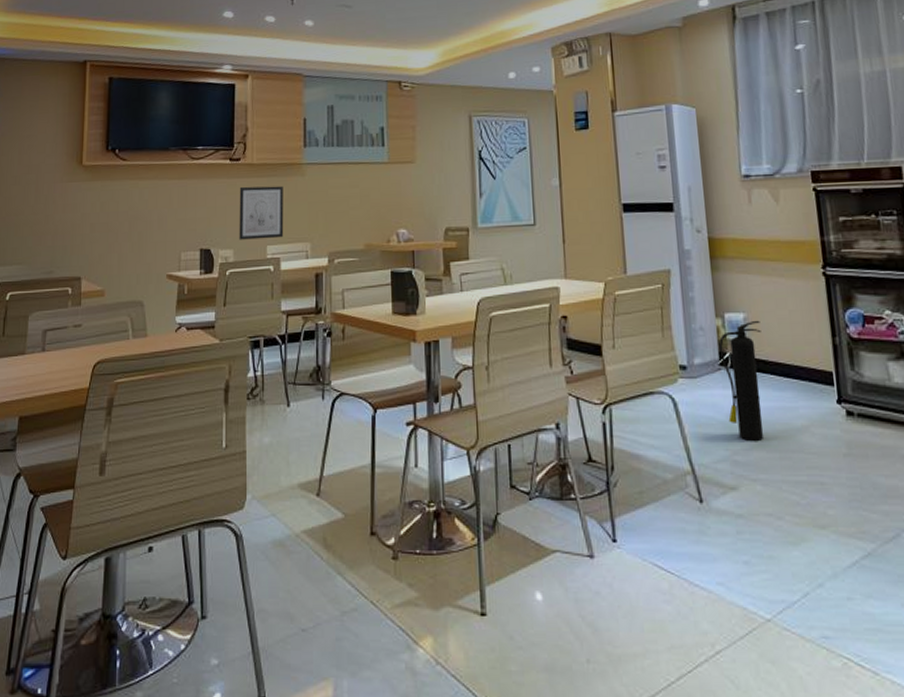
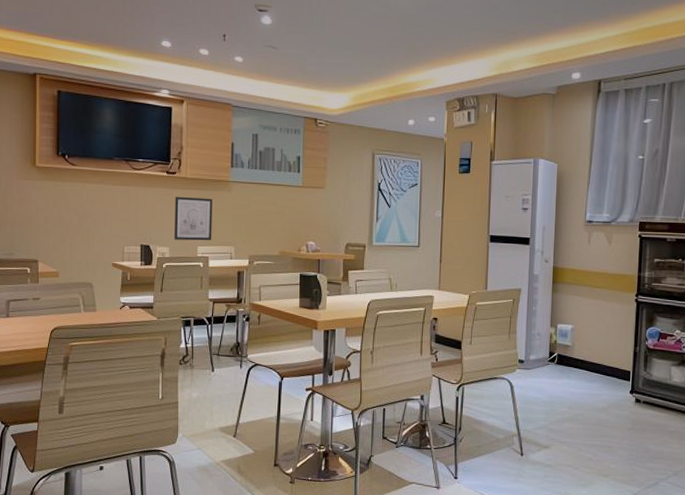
fire extinguisher: present [718,320,764,441] -> none [549,330,583,416]

